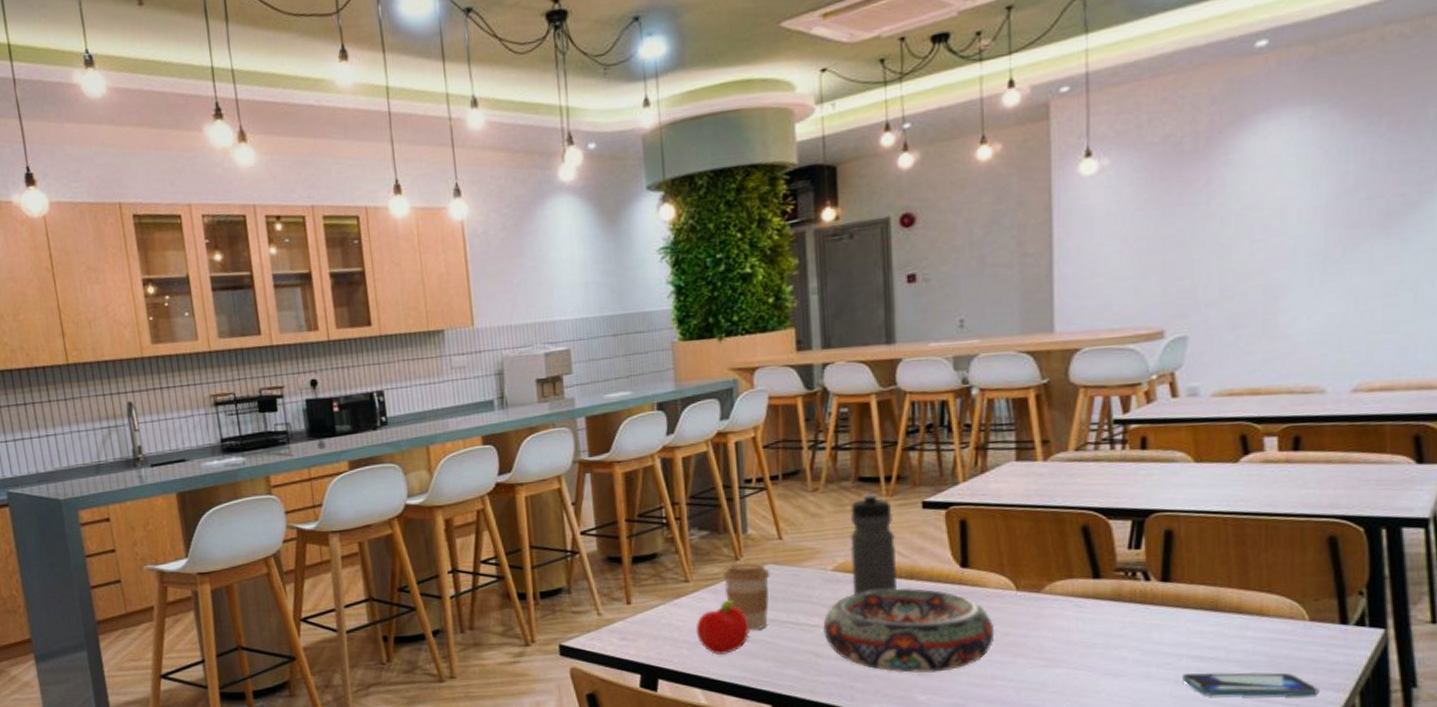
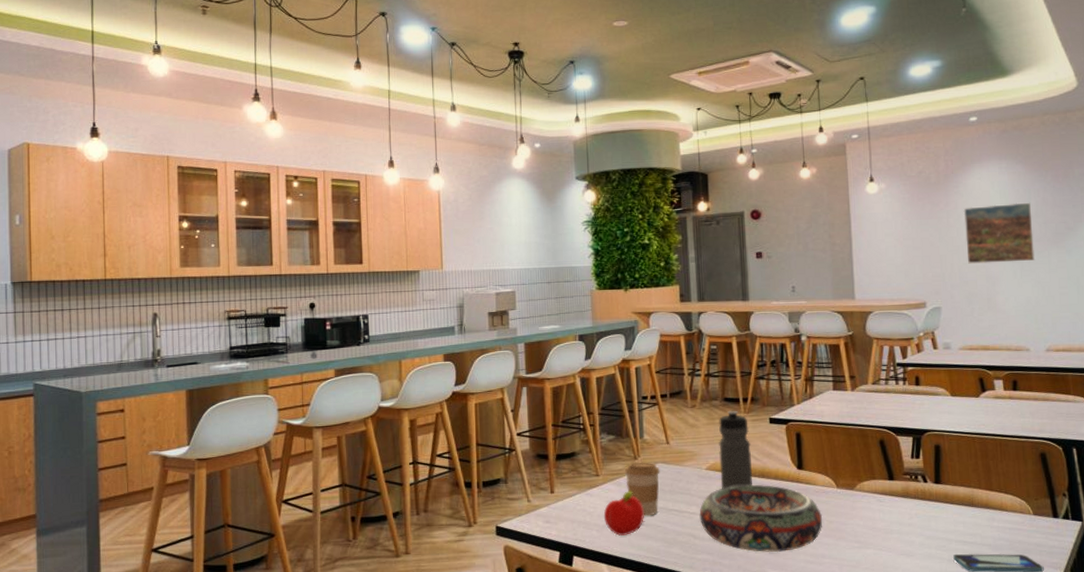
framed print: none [1234,168,1348,270] -> present [963,202,1035,264]

